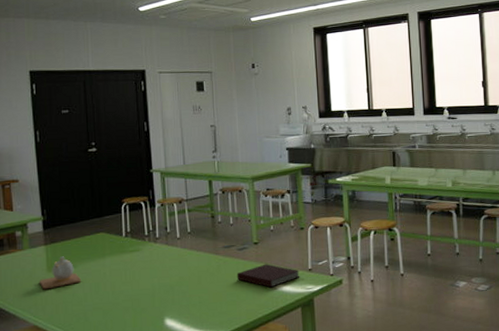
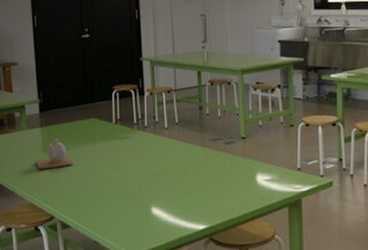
notebook: present [236,264,300,288] -> none [223,160,288,184]

